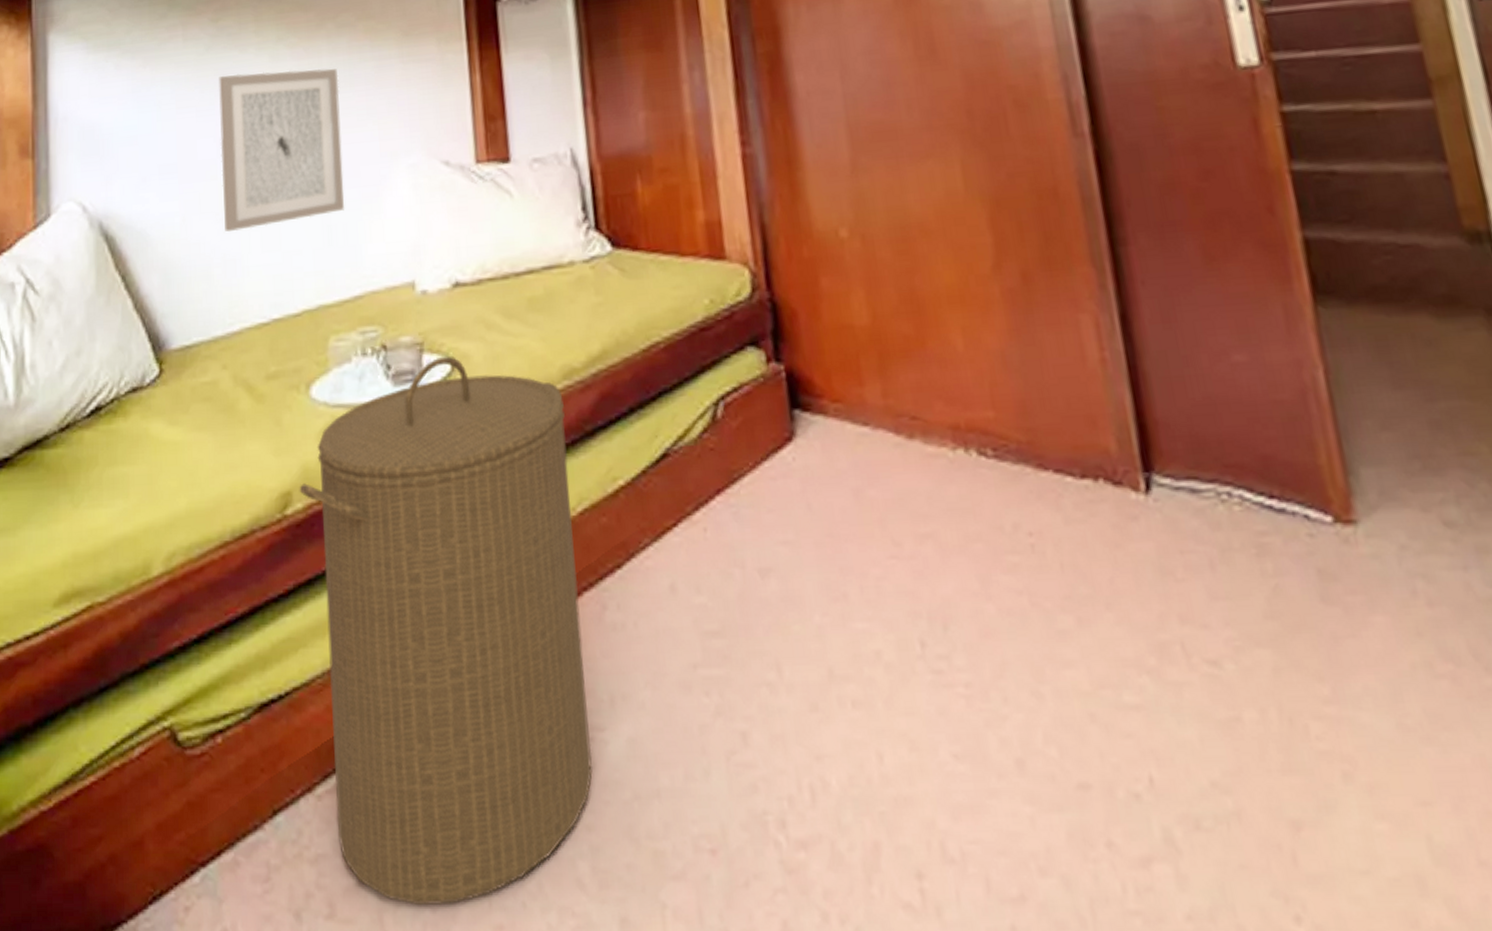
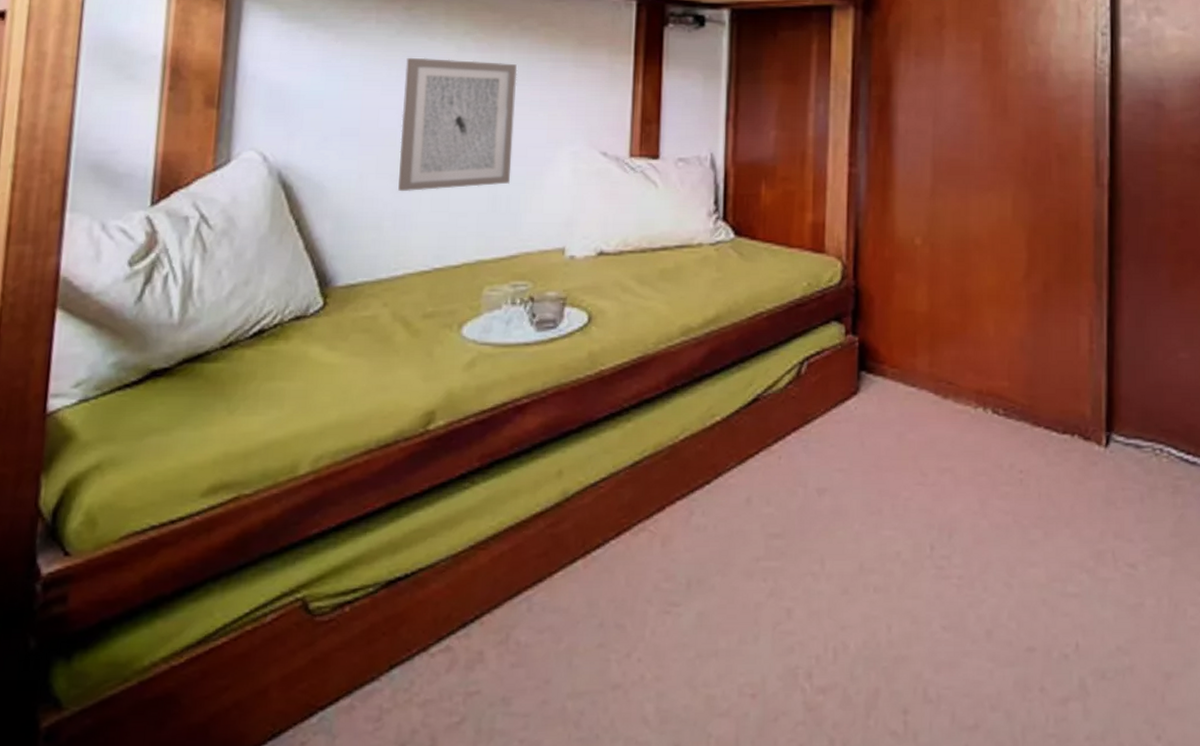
laundry hamper: present [299,356,593,906] -> none [442,310,679,739]

